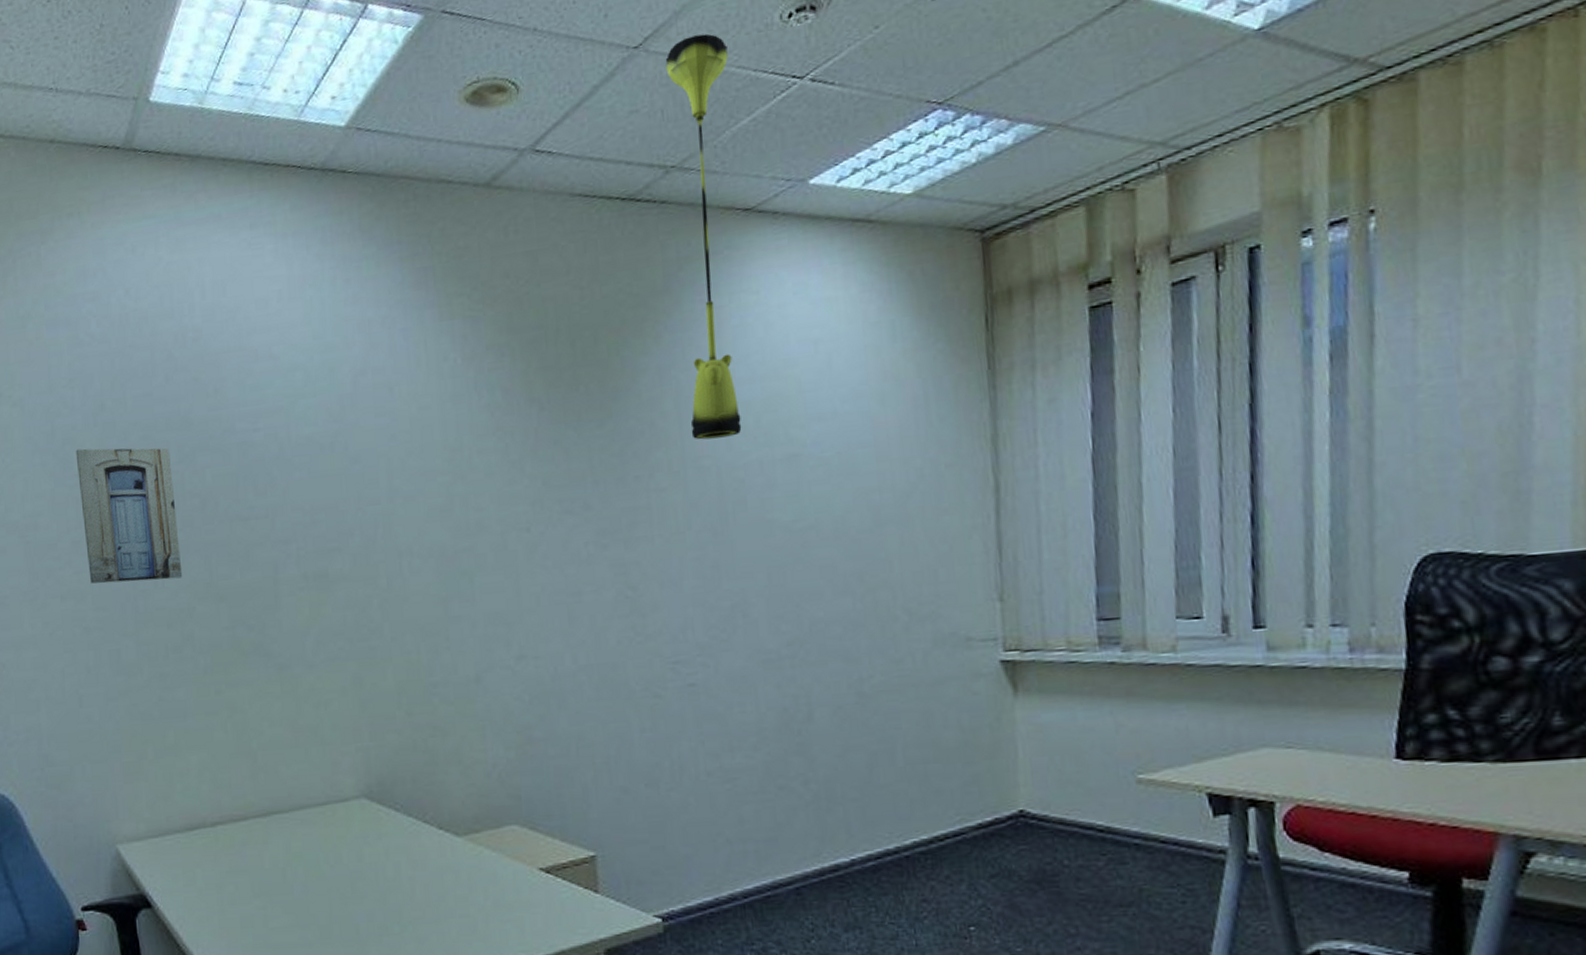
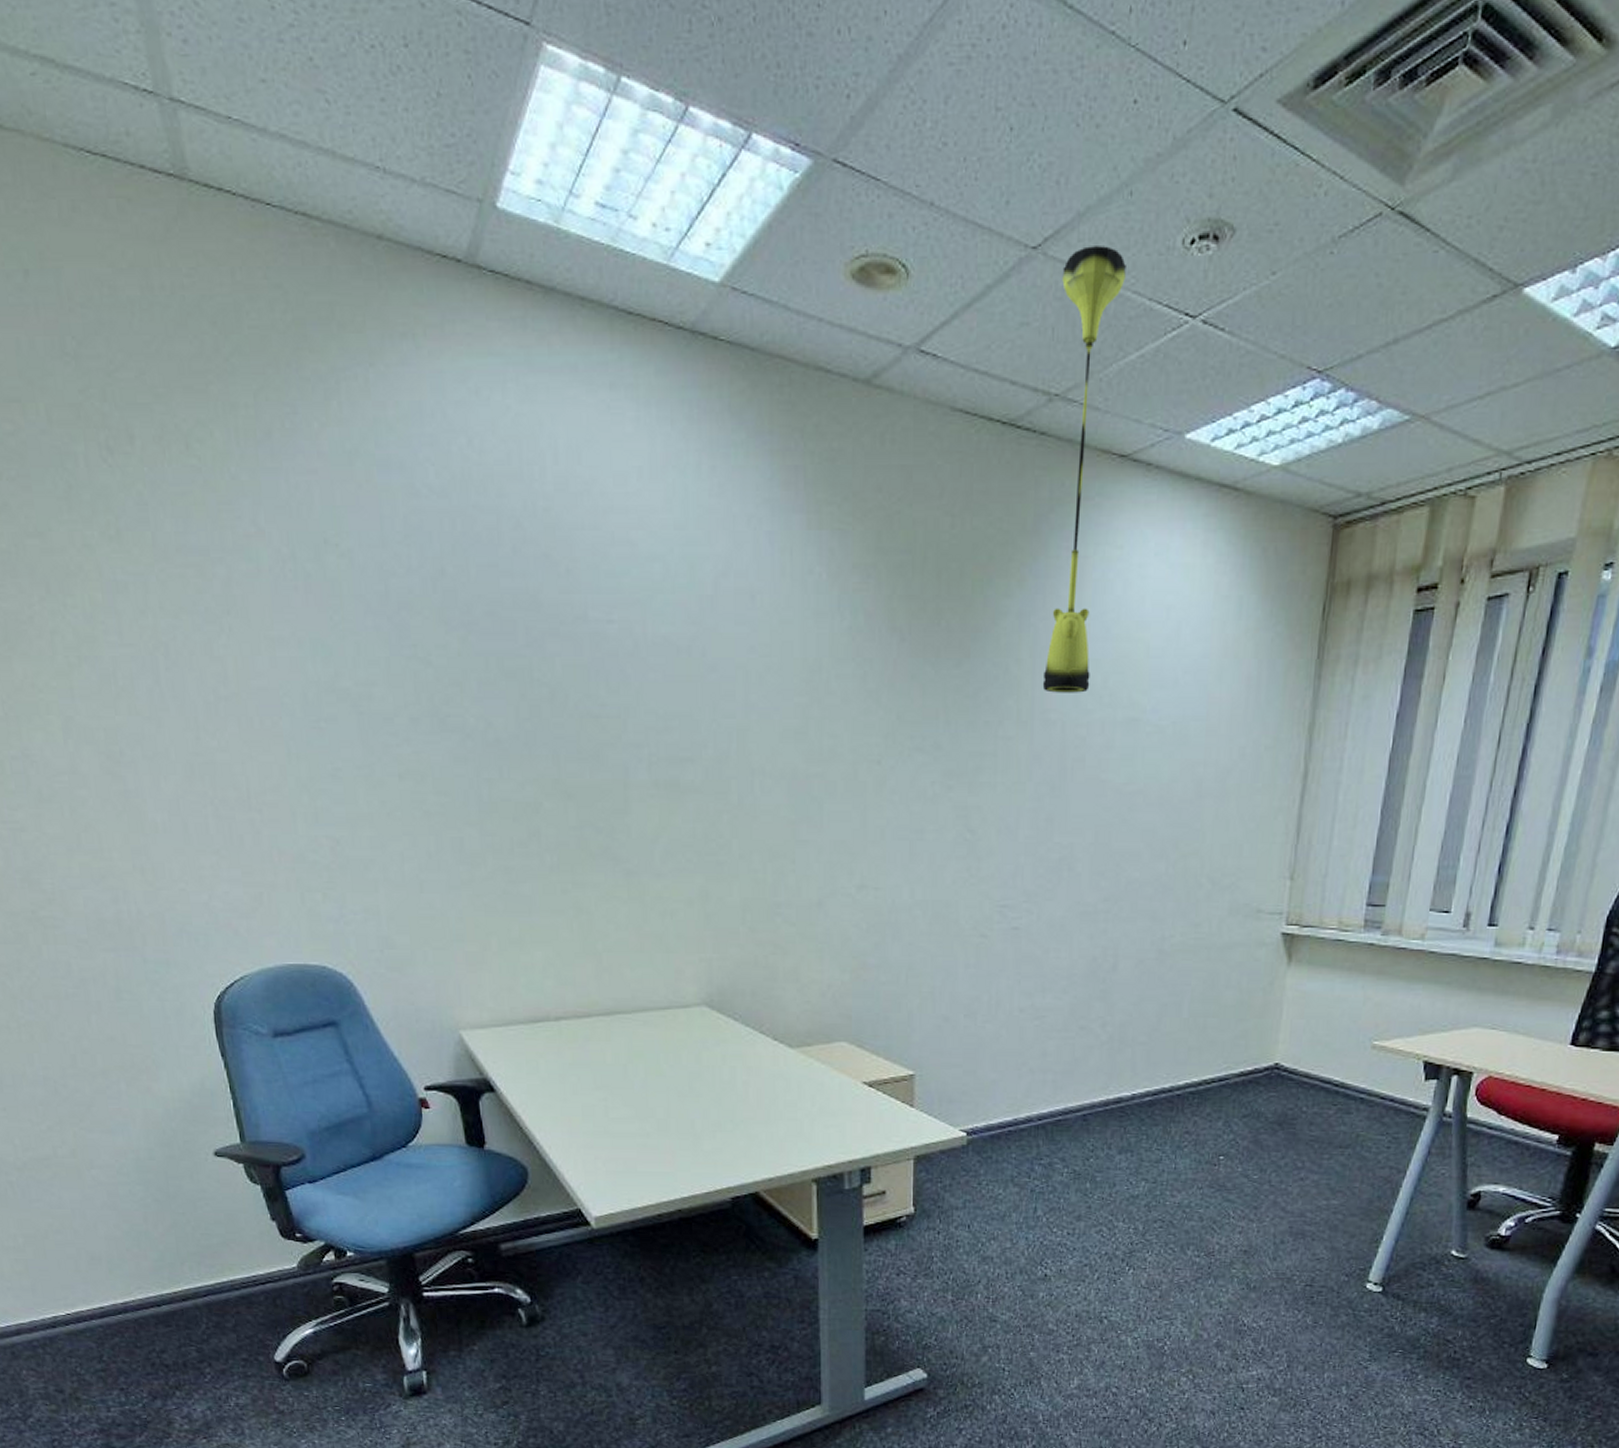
wall art: present [75,448,183,584] -> none [413,616,530,771]

